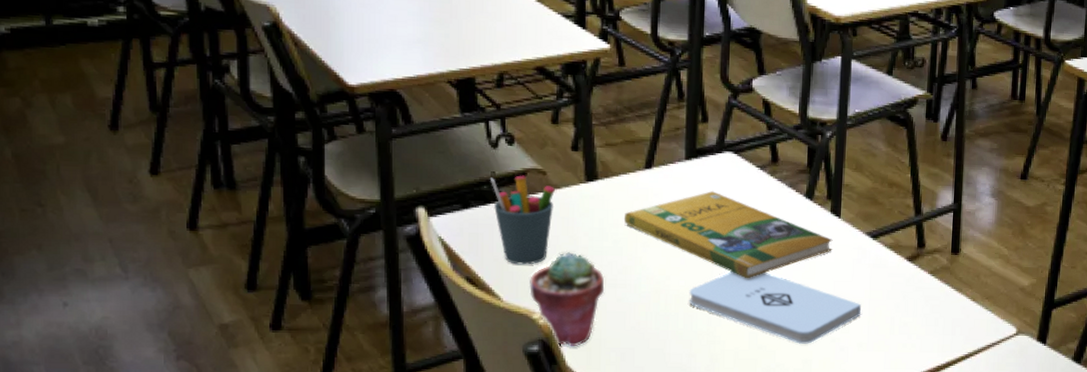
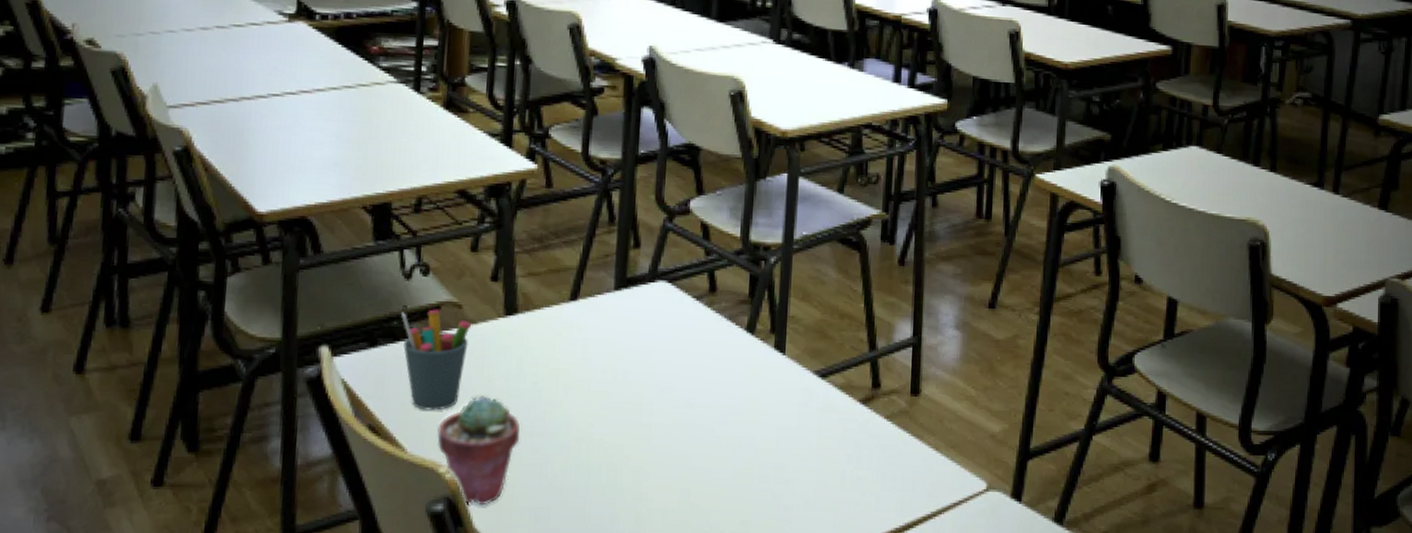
booklet: present [625,191,833,279] -> none [545,325,776,426]
notepad: present [689,271,862,344] -> none [613,416,809,502]

